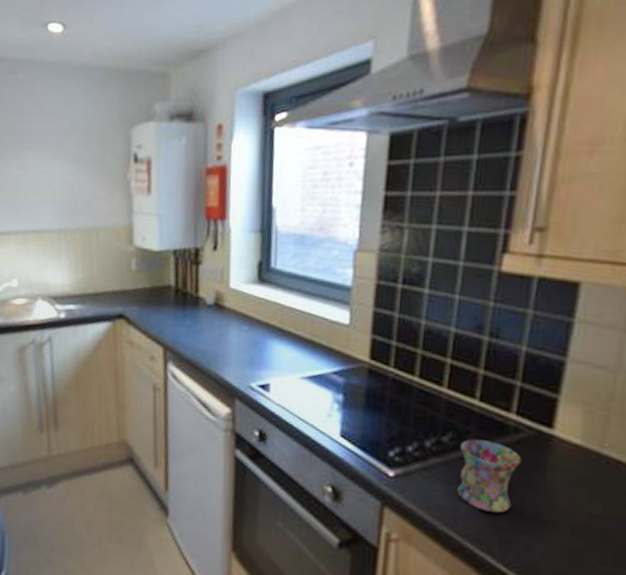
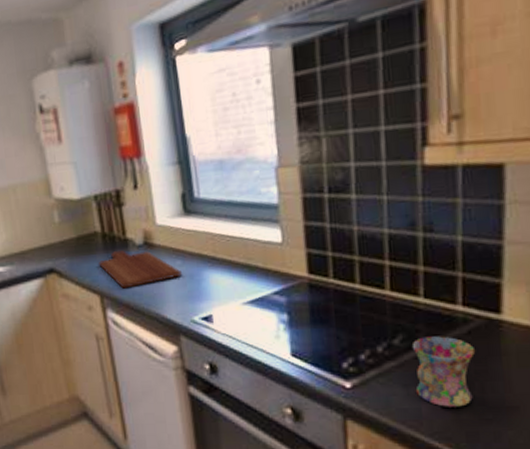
cutting board: none [167,307,247,345] -> present [98,250,182,289]

